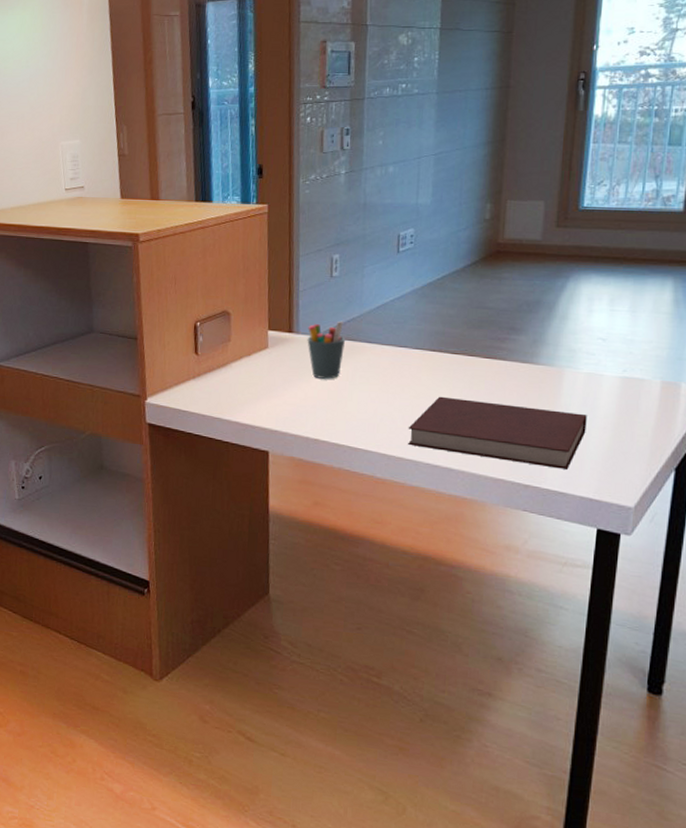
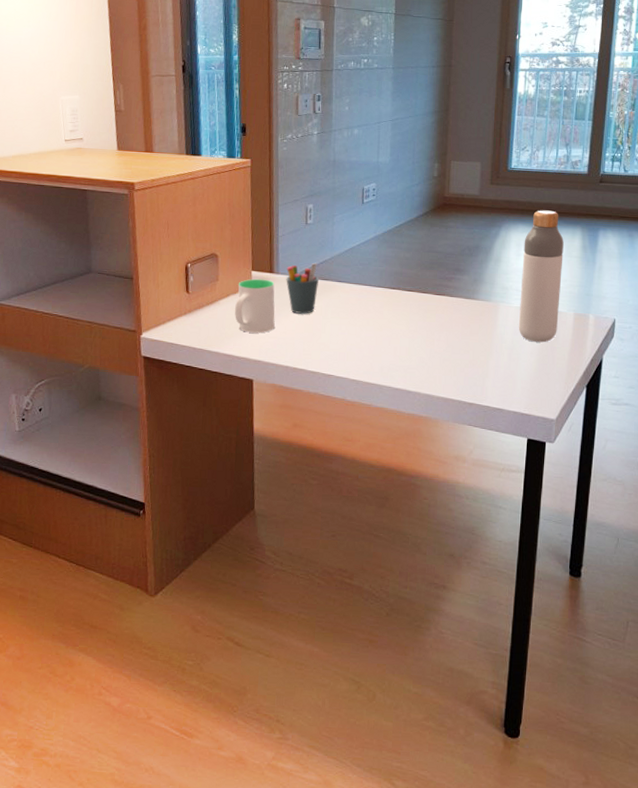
mug: none [249,339,295,400] -> present [235,278,275,333]
notebook: present [408,396,587,469] -> none [373,328,518,389]
bottle: none [588,256,650,416] -> present [518,210,564,343]

